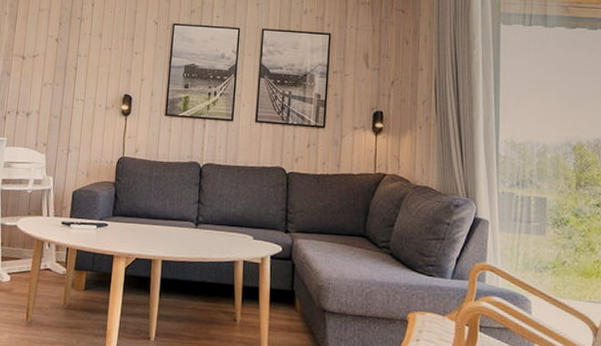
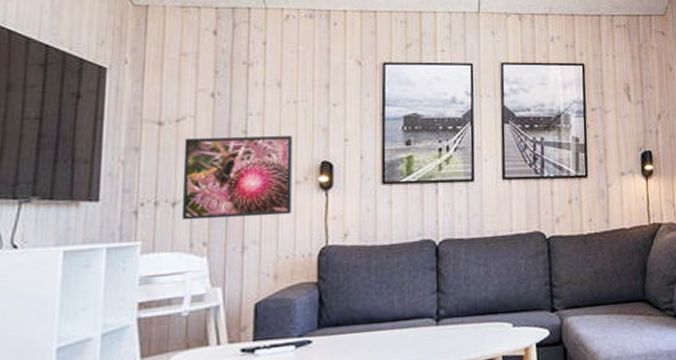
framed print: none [31,69,106,131] -> present [181,135,292,221]

